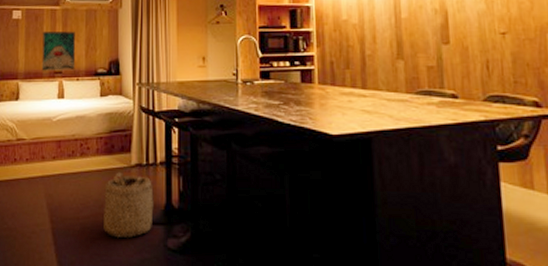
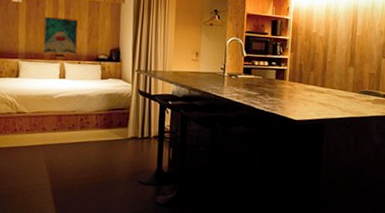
basket: present [104,172,154,238] -> none [100,143,147,196]

